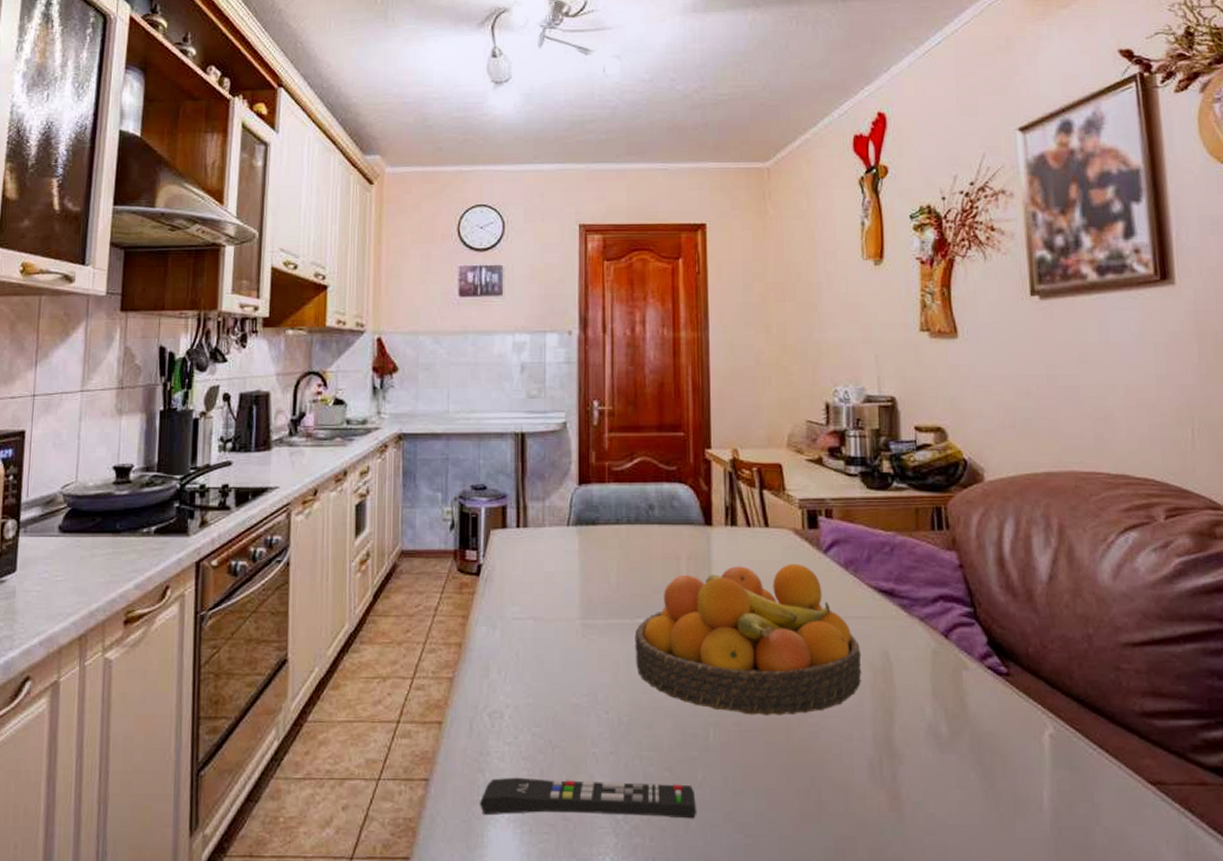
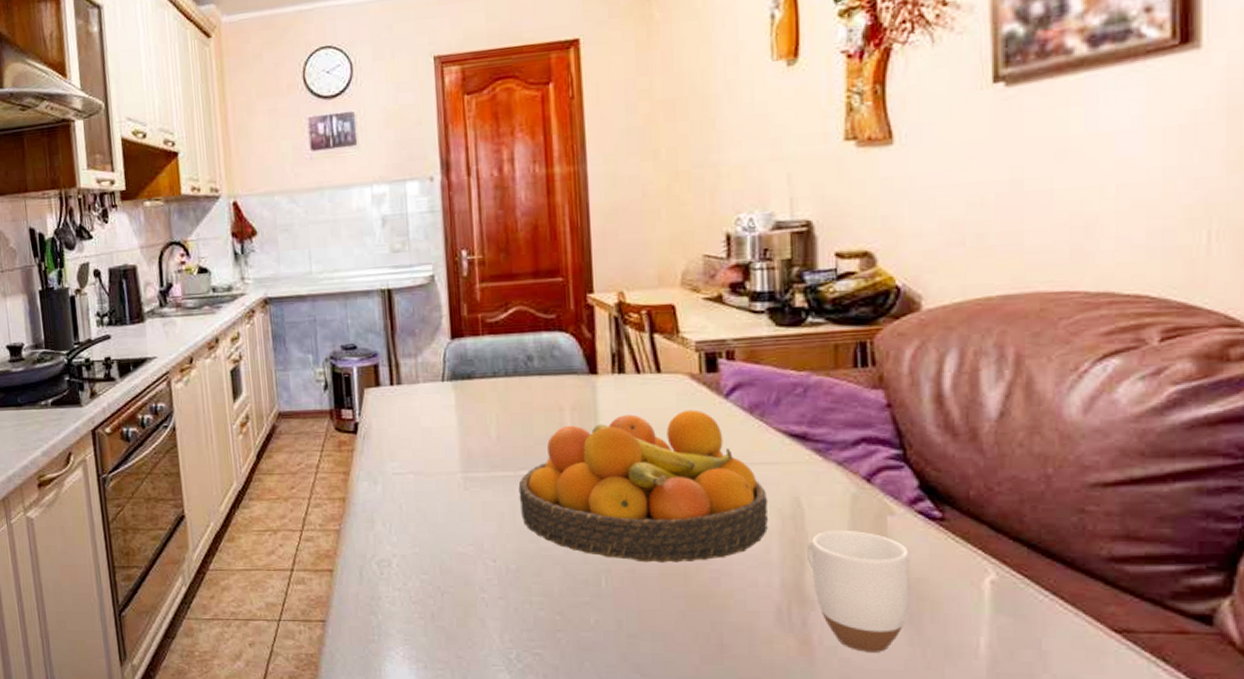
remote control: present [479,777,697,819] -> none [374,619,591,659]
mug: none [895,683,985,807] -> present [807,529,911,652]

